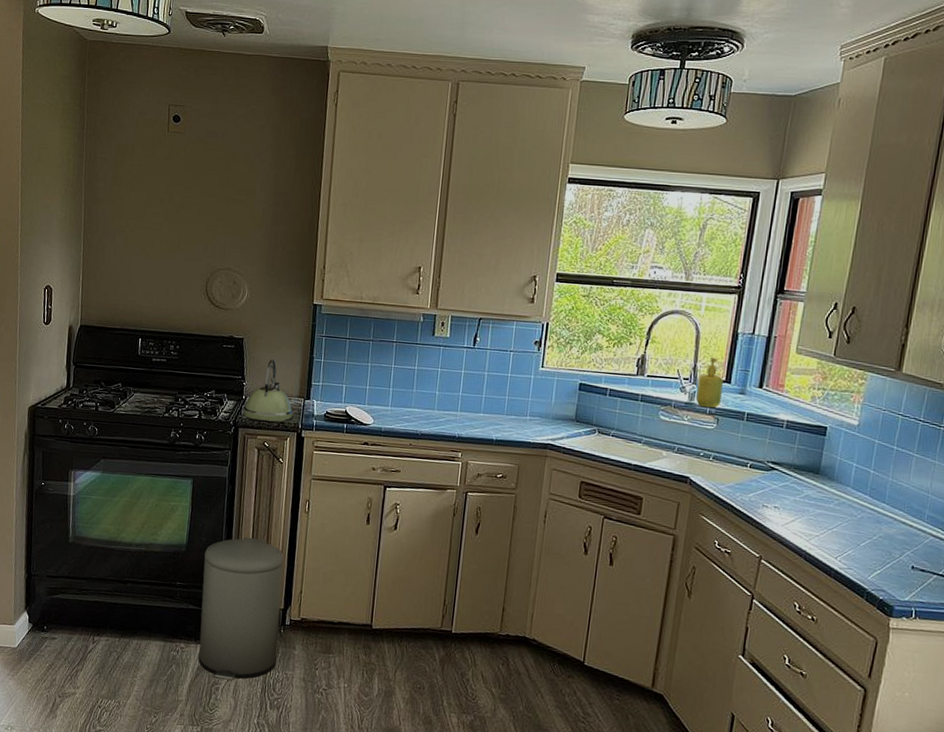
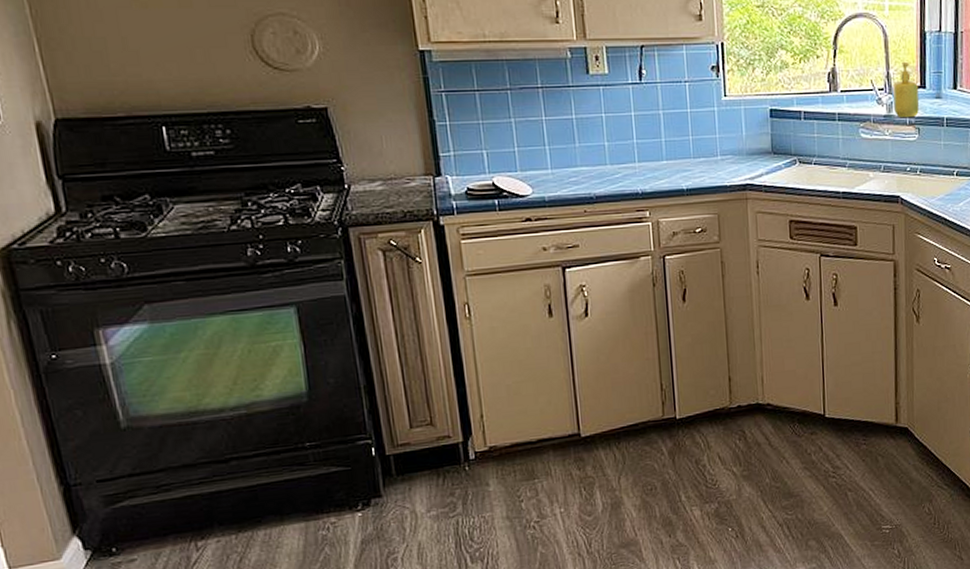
pedal bin: present [198,536,285,681] -> none [337,362,468,547]
kettle: present [242,359,294,423] -> none [348,131,424,215]

